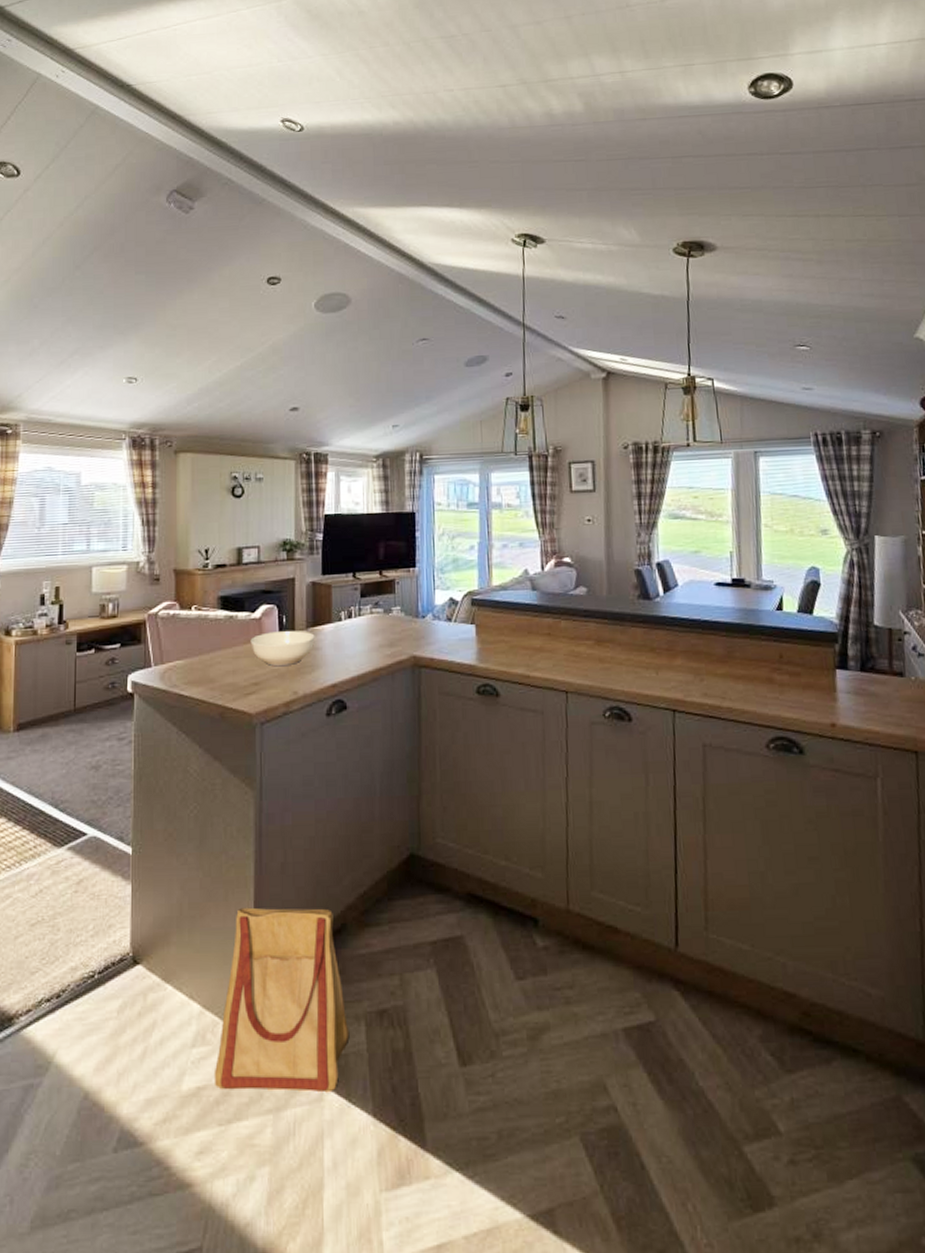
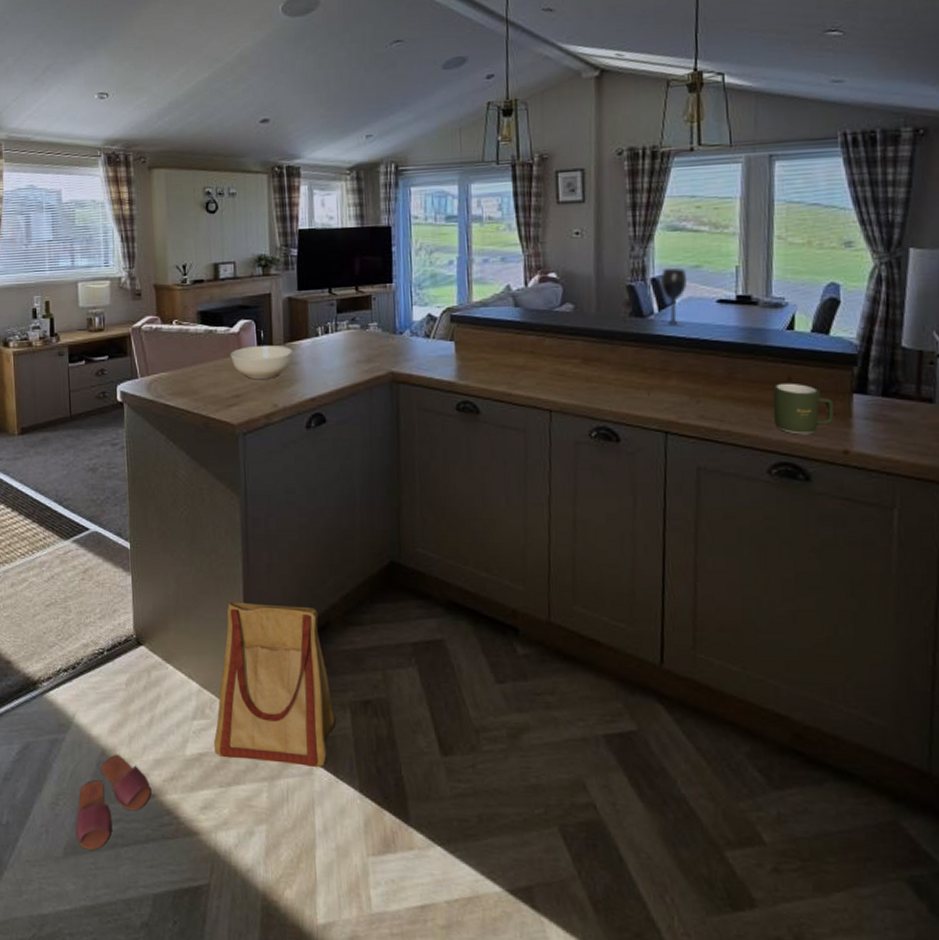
slippers: none [46,1098,139,1220] -> present [75,755,151,850]
wine glass: none [664,552,689,609] -> present [660,267,688,328]
mug: none [767,660,821,710] -> present [773,382,834,435]

